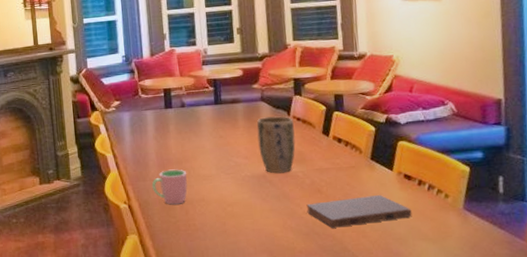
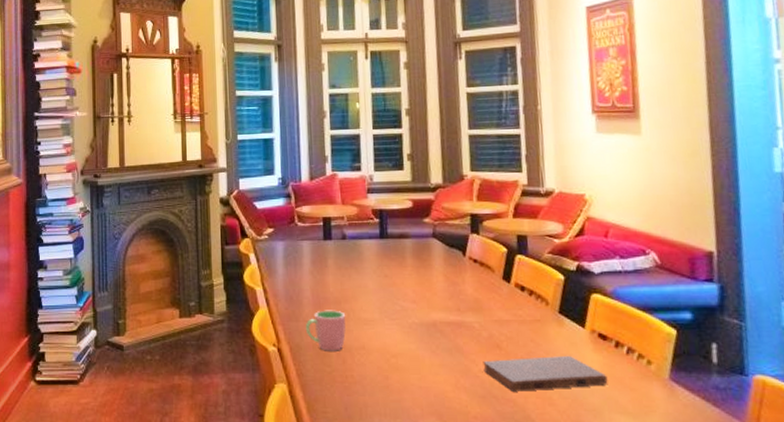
plant pot: present [257,116,296,174] -> none [427,256,472,323]

